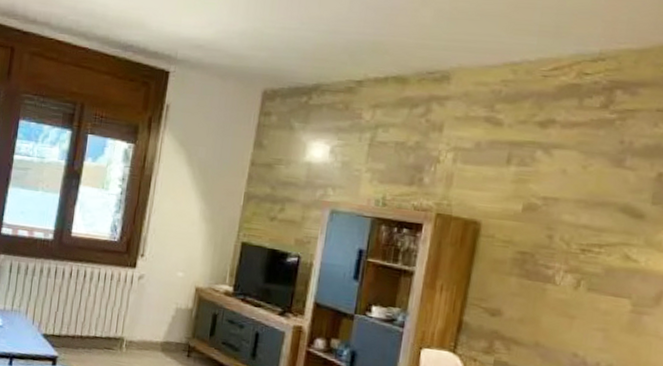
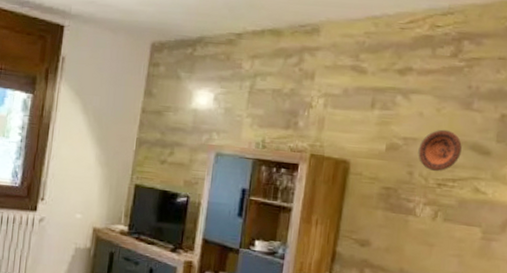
decorative plate: none [559,188,611,236] -> present [418,129,462,172]

